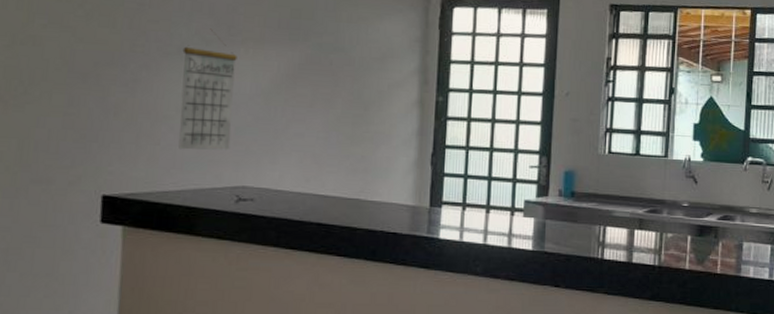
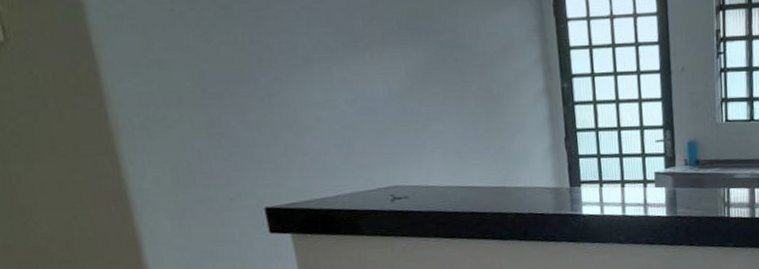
calendar: present [178,28,237,150] -> none [309,36,376,158]

